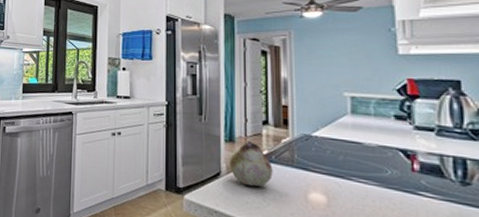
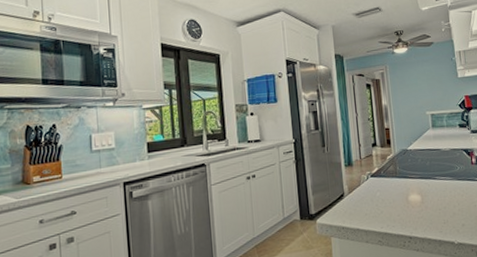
fruit: present [230,141,273,186] -> none [350,162,383,200]

